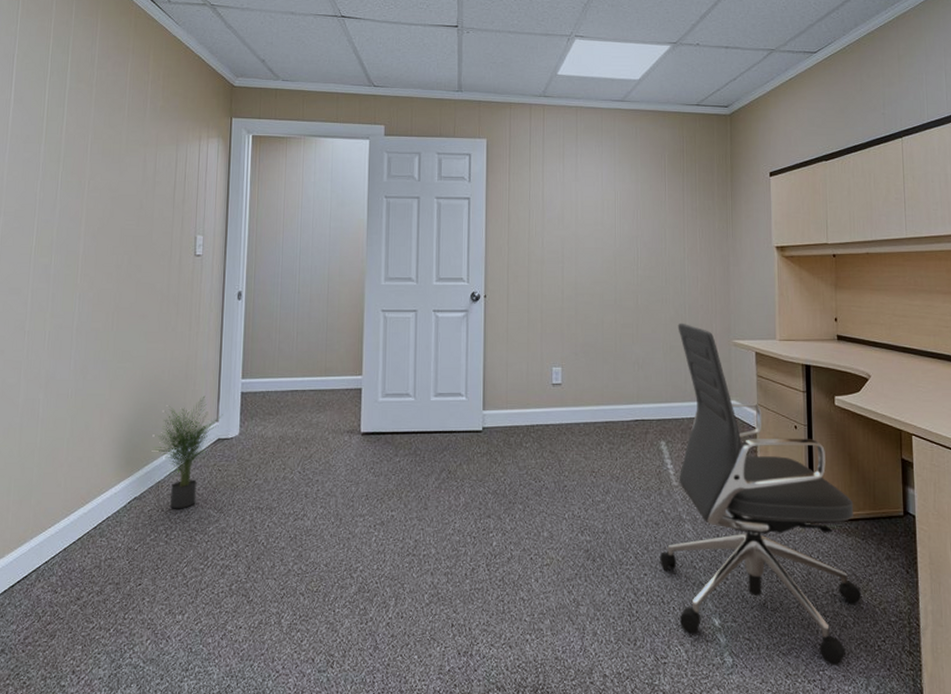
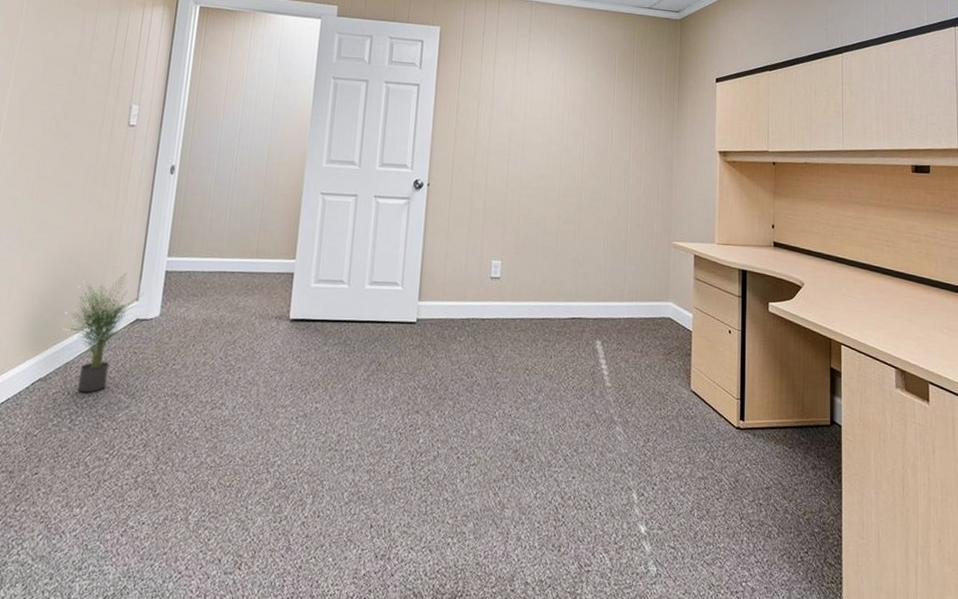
office chair: present [660,322,862,665] -> none [589,221,787,576]

